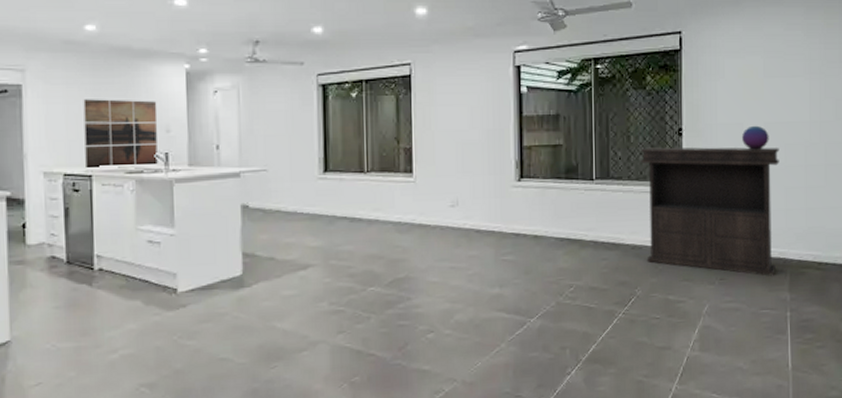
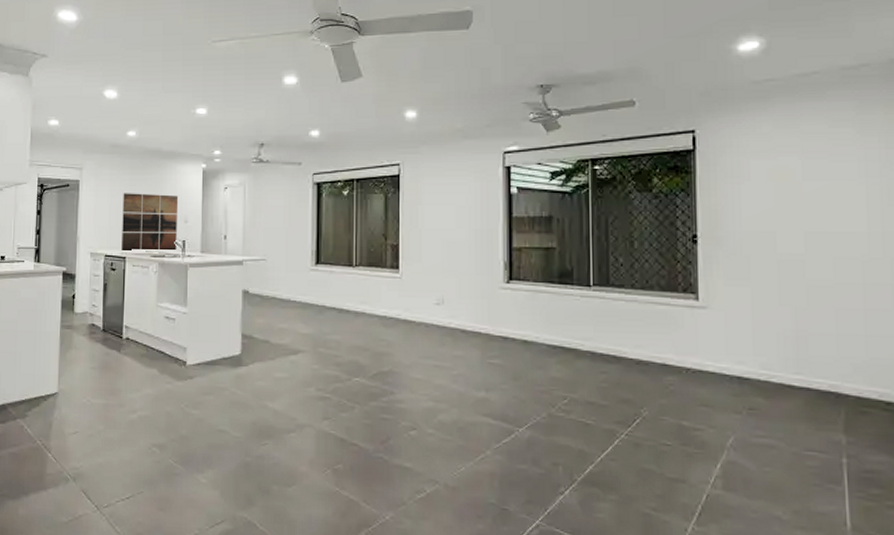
console table: present [641,147,780,276] -> none [647,254,827,412]
decorative sphere: present [742,125,769,150] -> none [775,234,812,263]

